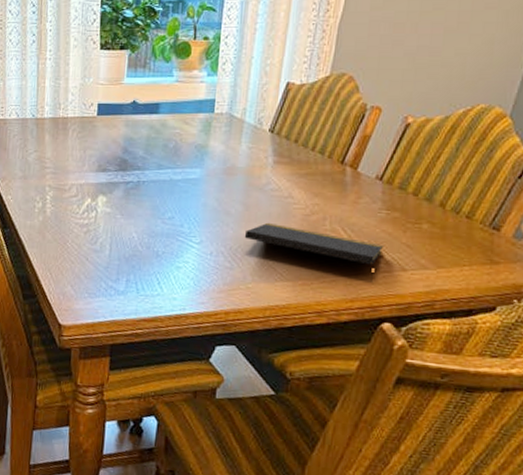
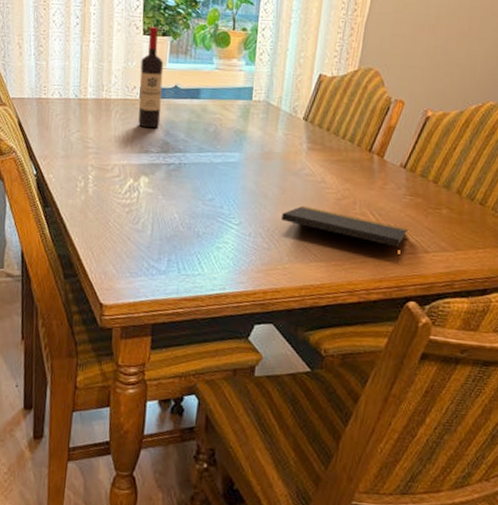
wine bottle: none [95,41,122,146] -> present [138,27,164,129]

